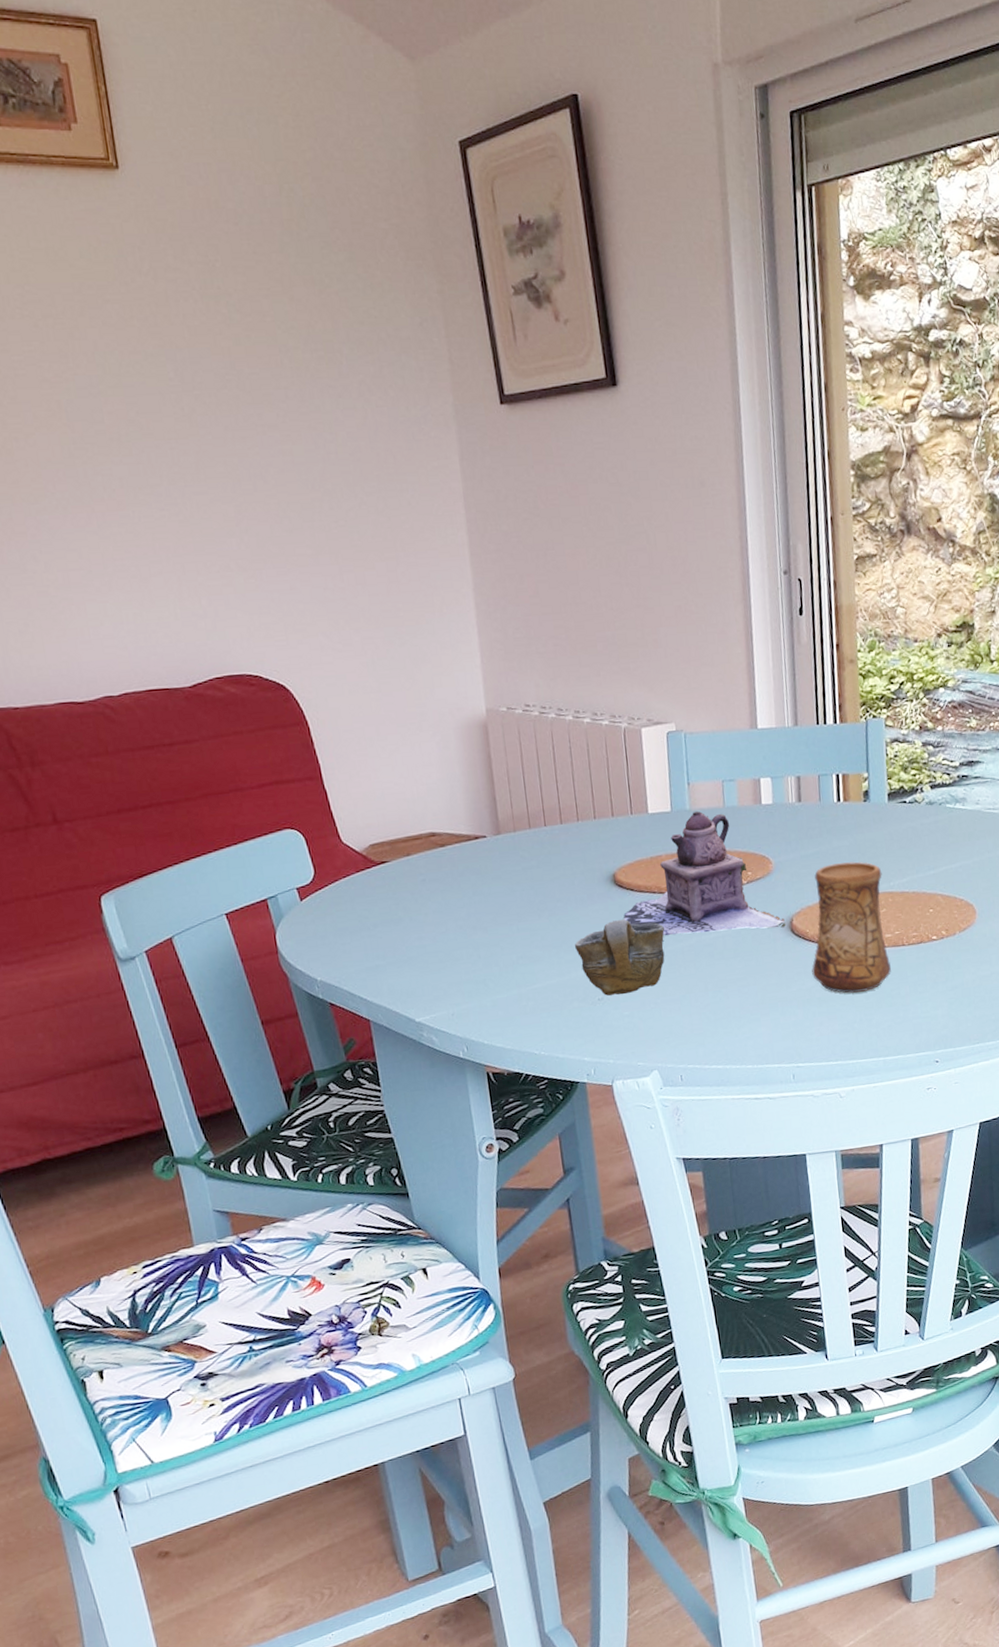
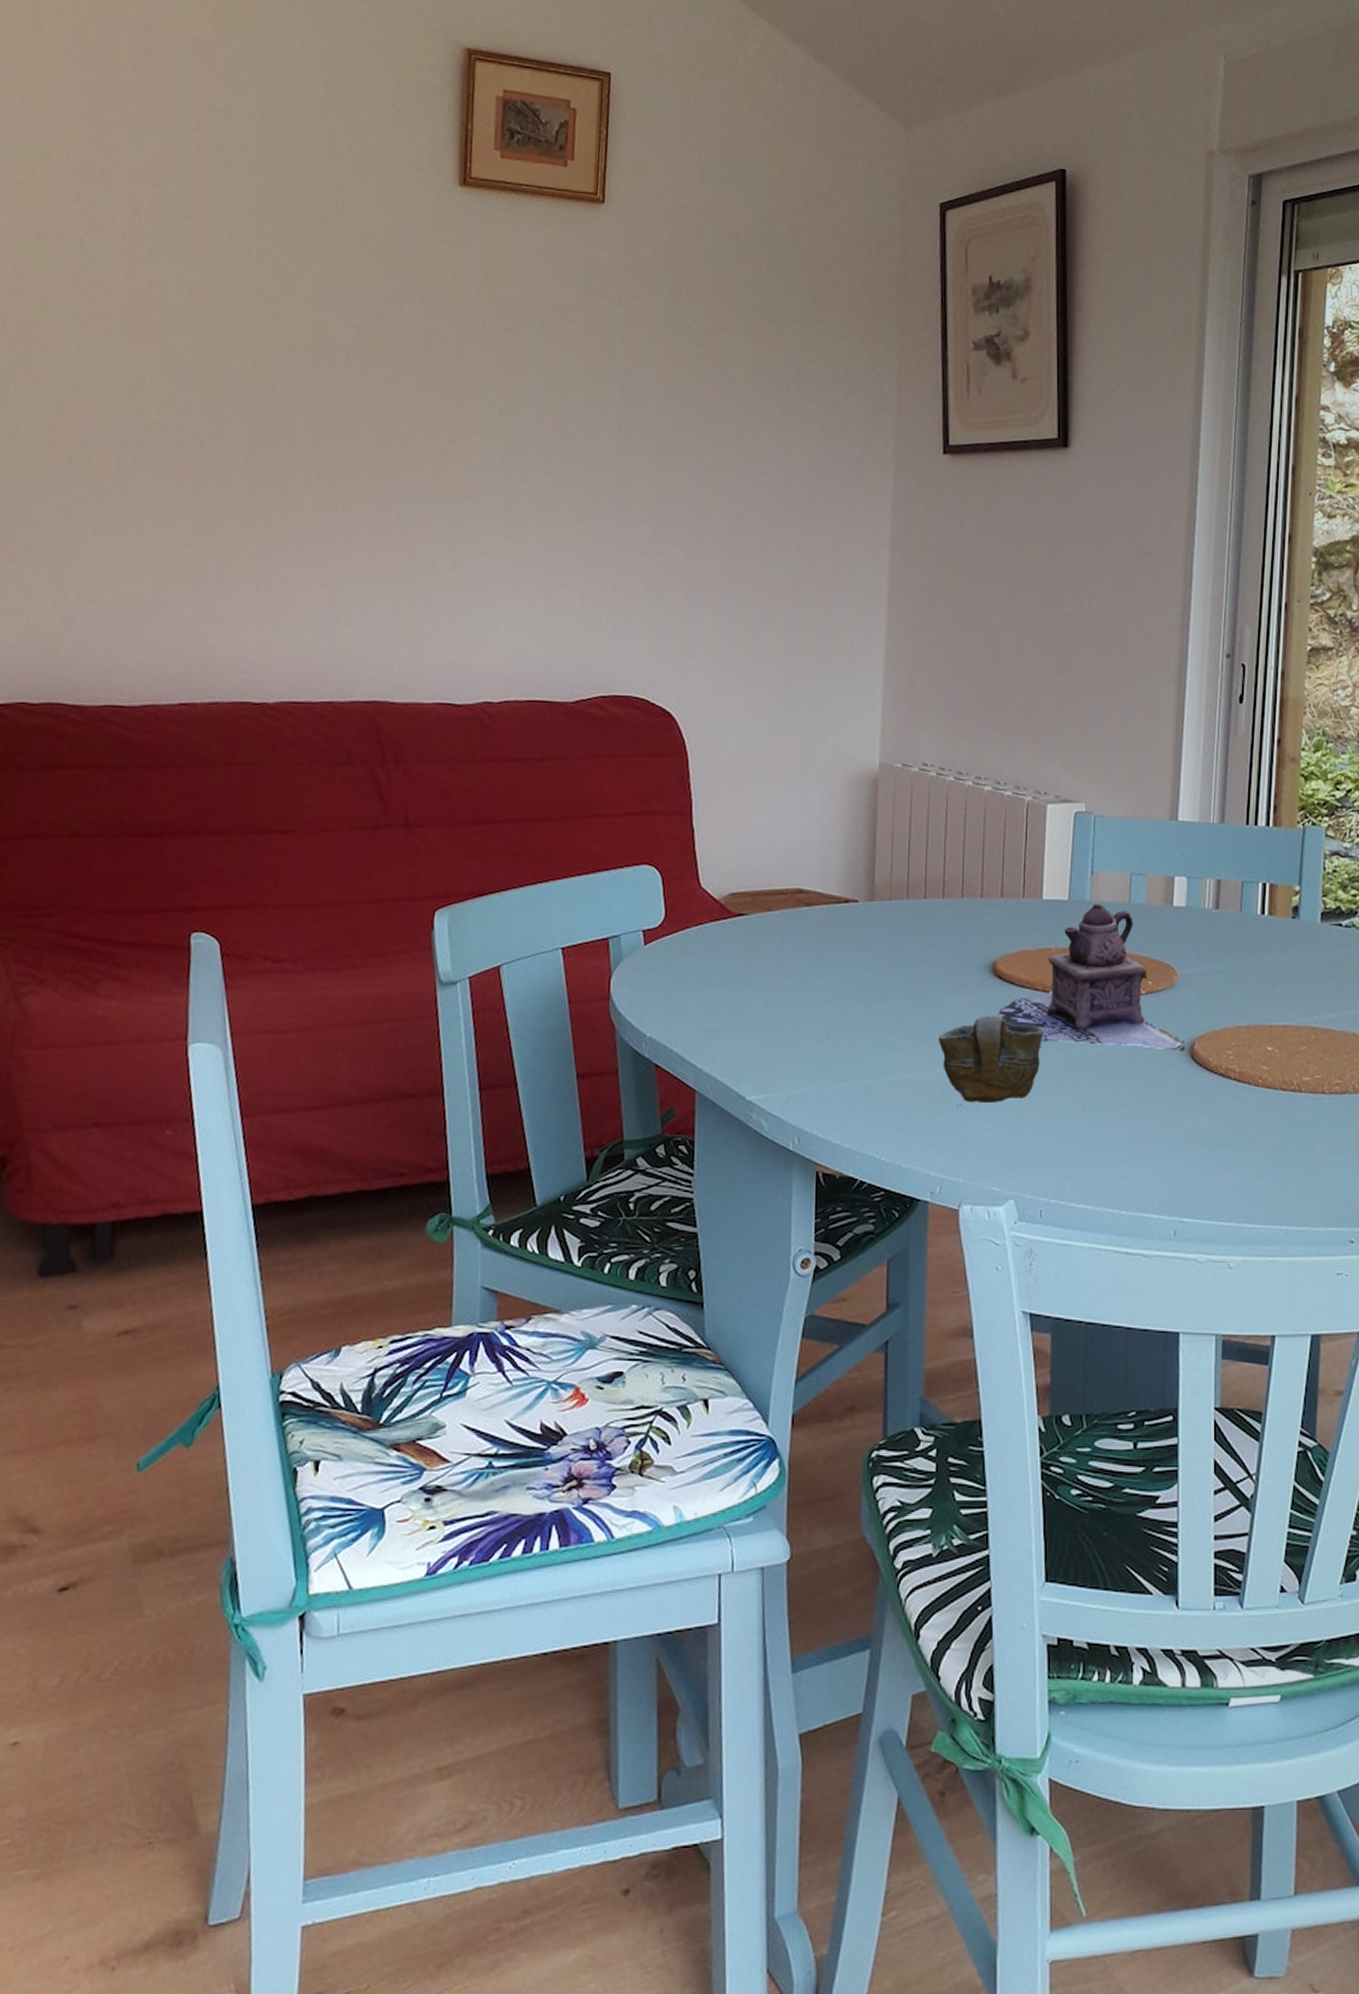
cup: present [812,861,891,993] -> none [1210,985,1306,1142]

